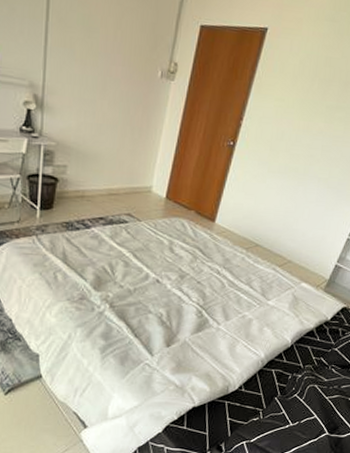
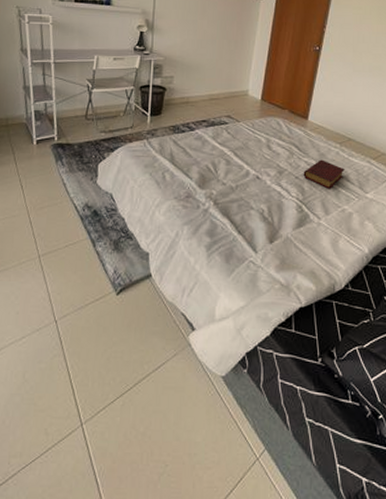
book: none [205,265,249,295] -> present [303,159,344,189]

